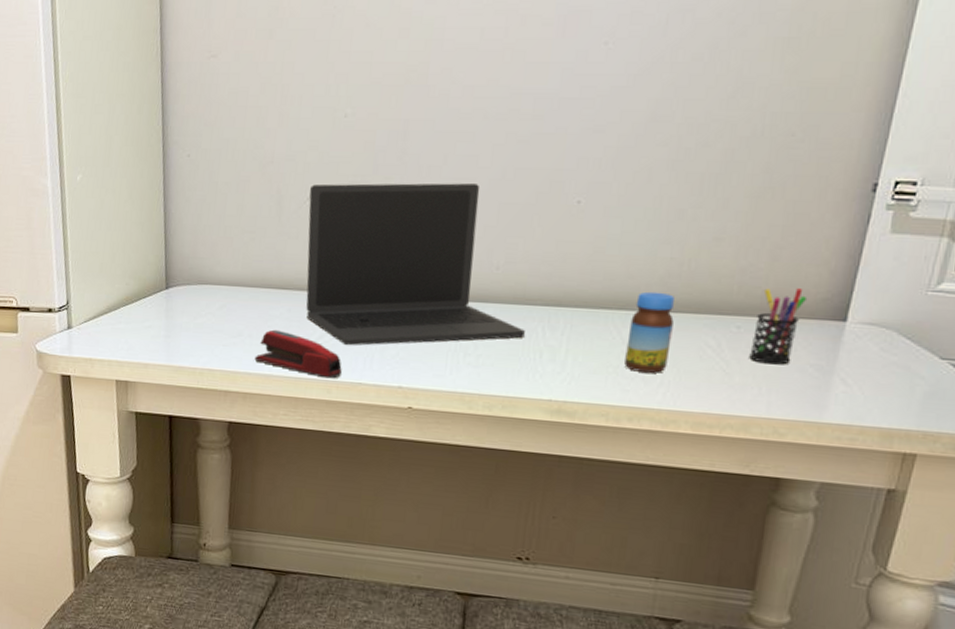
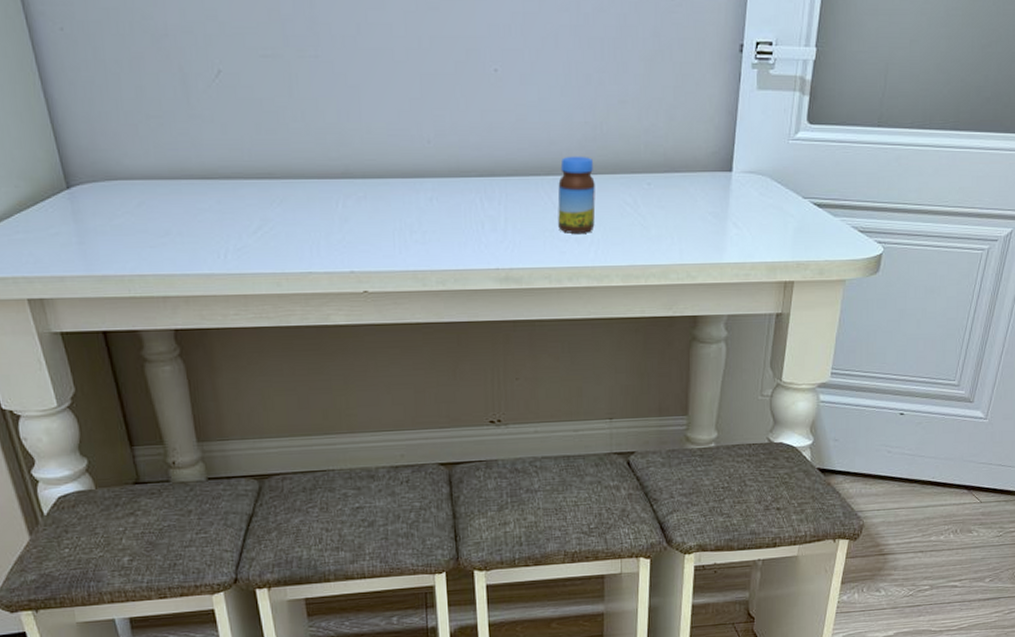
stapler: present [254,329,342,379] -> none [190,224,289,271]
laptop: present [306,183,525,346] -> none [215,54,465,235]
pen holder: present [749,288,808,365] -> none [661,144,701,216]

